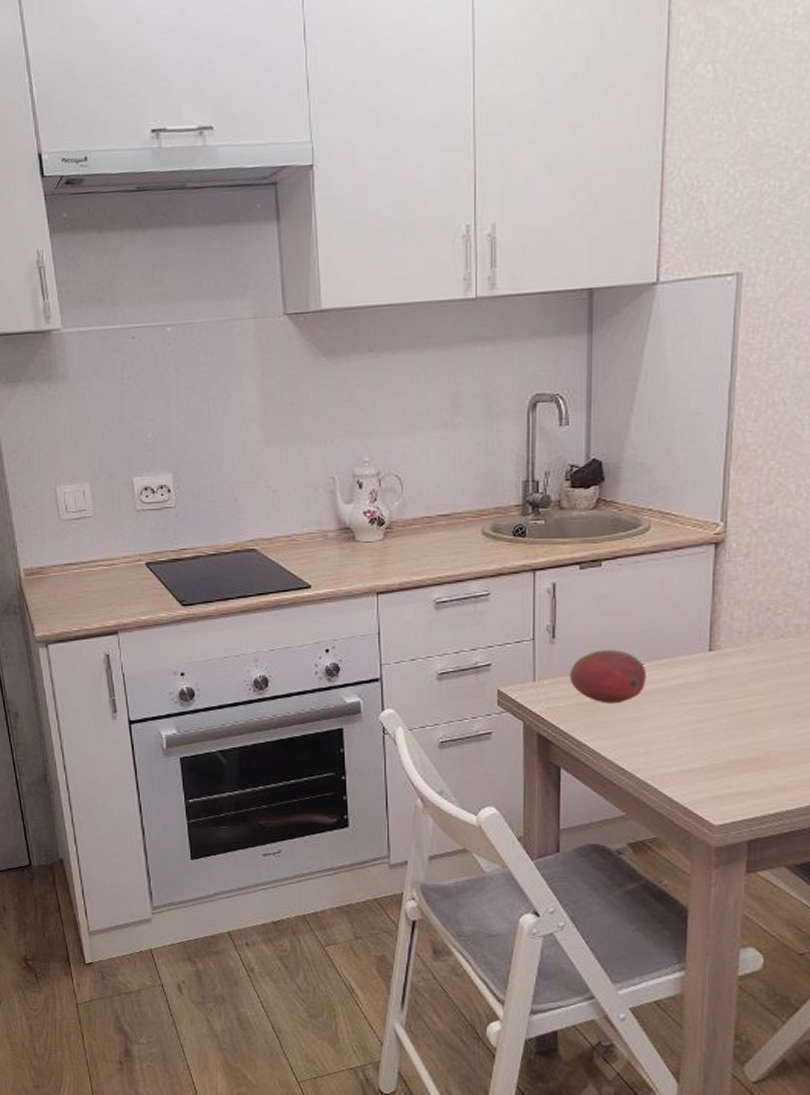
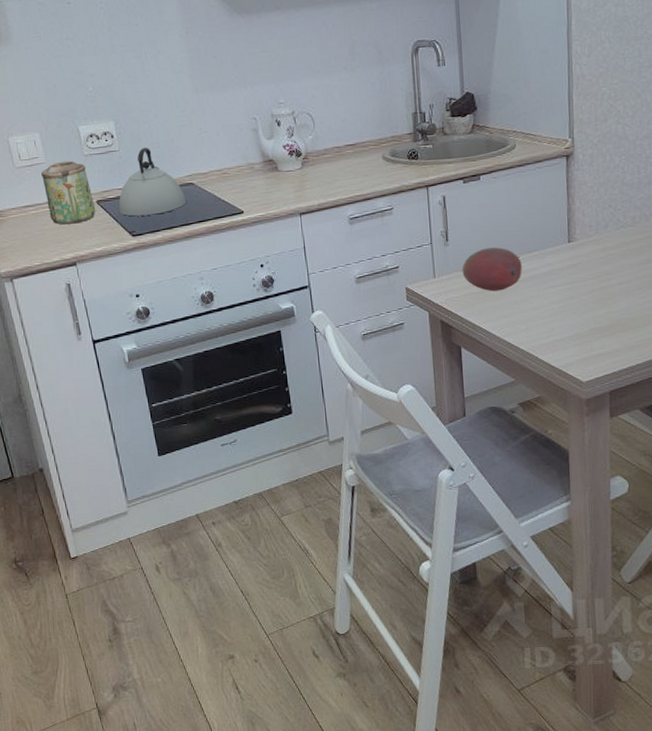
canister: none [88,515,144,587] -> present [41,160,96,225]
kettle: none [169,506,247,583] -> present [118,148,187,217]

